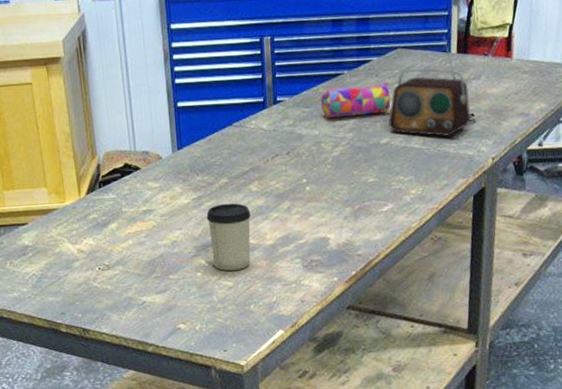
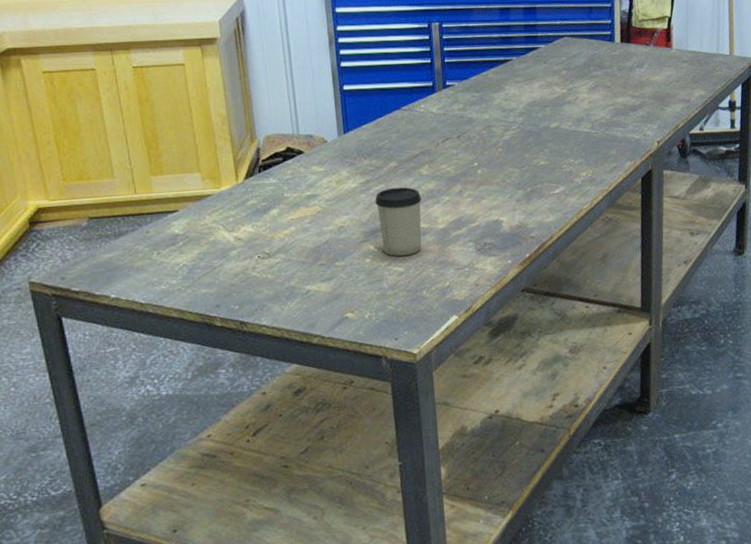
pencil case: present [321,82,391,119] -> none [490,69,560,103]
radio: present [388,36,475,136] -> none [557,27,640,121]

